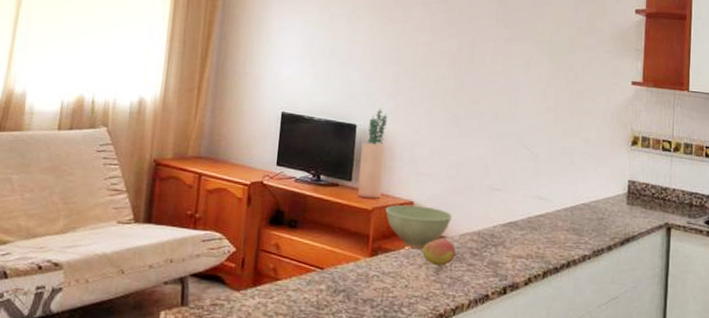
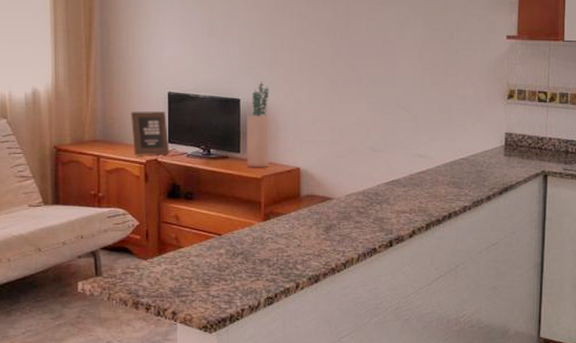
picture frame: none [238,129,278,177] -> present [130,111,169,155]
bowl: present [386,204,453,249] -> none [275,171,338,211]
fruit: present [422,239,457,266] -> none [312,200,344,225]

